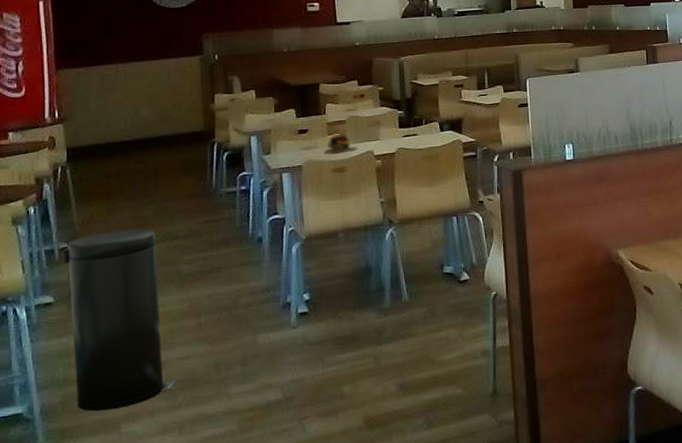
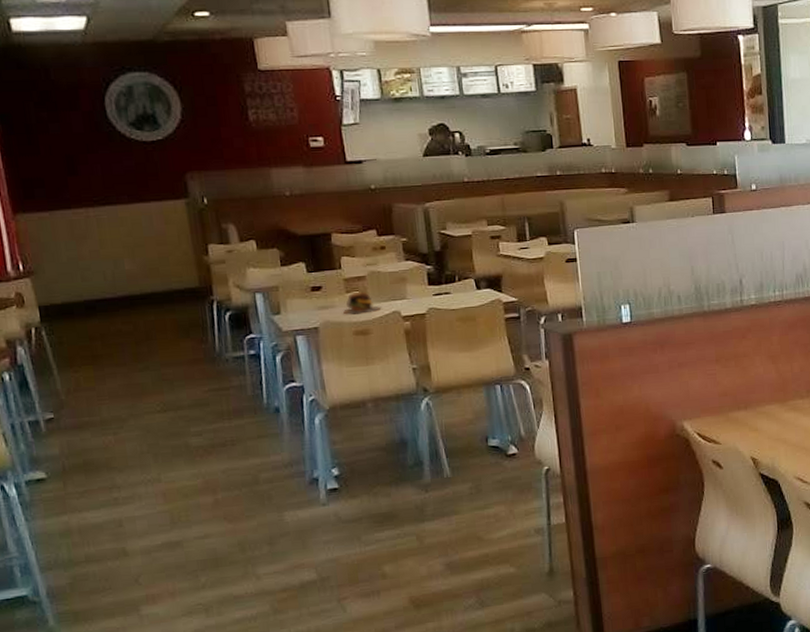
pedal bin: present [62,228,177,411] -> none [48,397,198,593]

